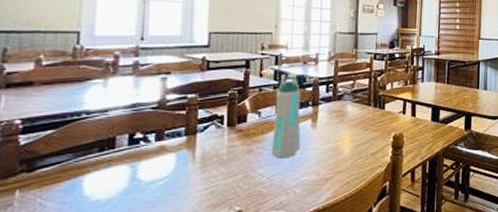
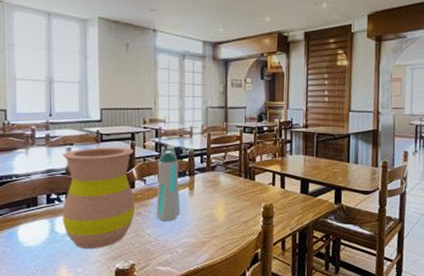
vase: none [148,76,248,198] -> present [62,147,136,249]

